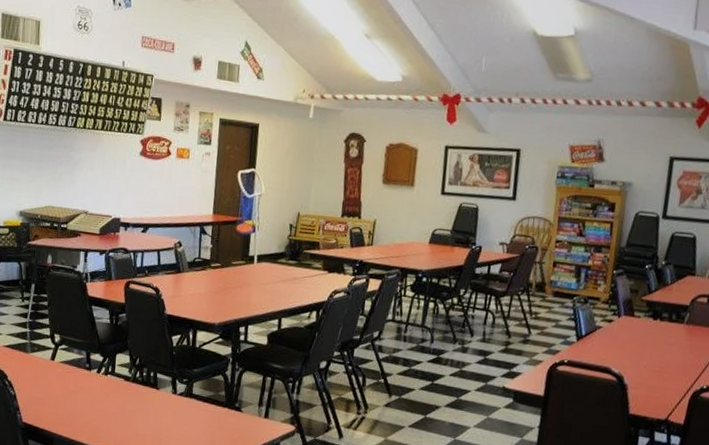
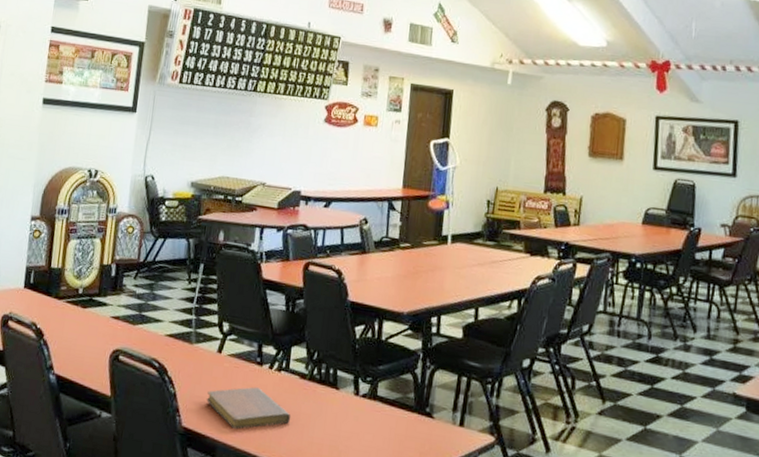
notebook: none [43,388,118,424] -> present [207,387,291,430]

